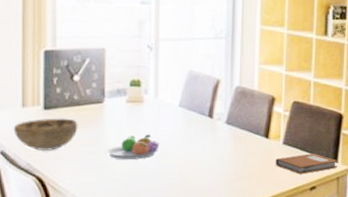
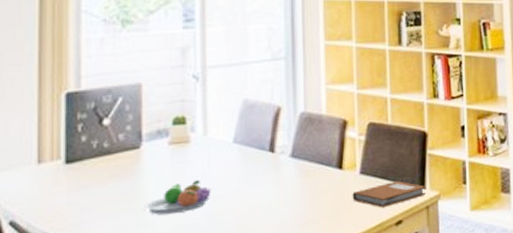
decorative bowl: present [13,118,78,152] -> none [26,171,109,216]

